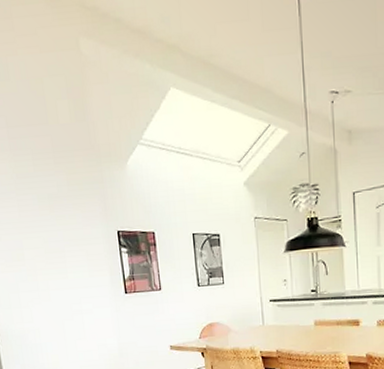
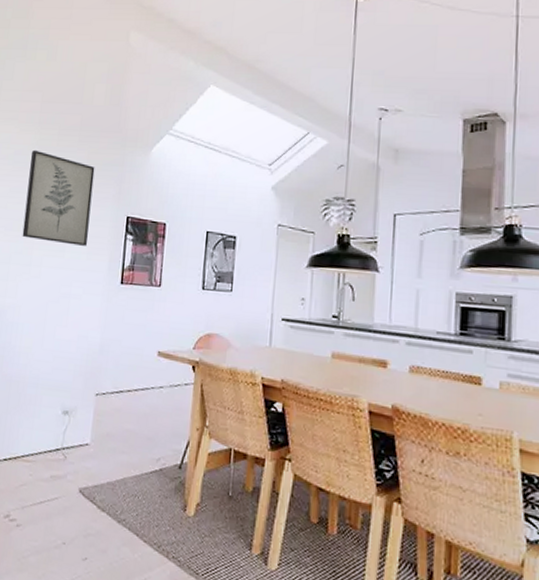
wall art: none [10,178,87,266] -> present [22,149,95,246]

